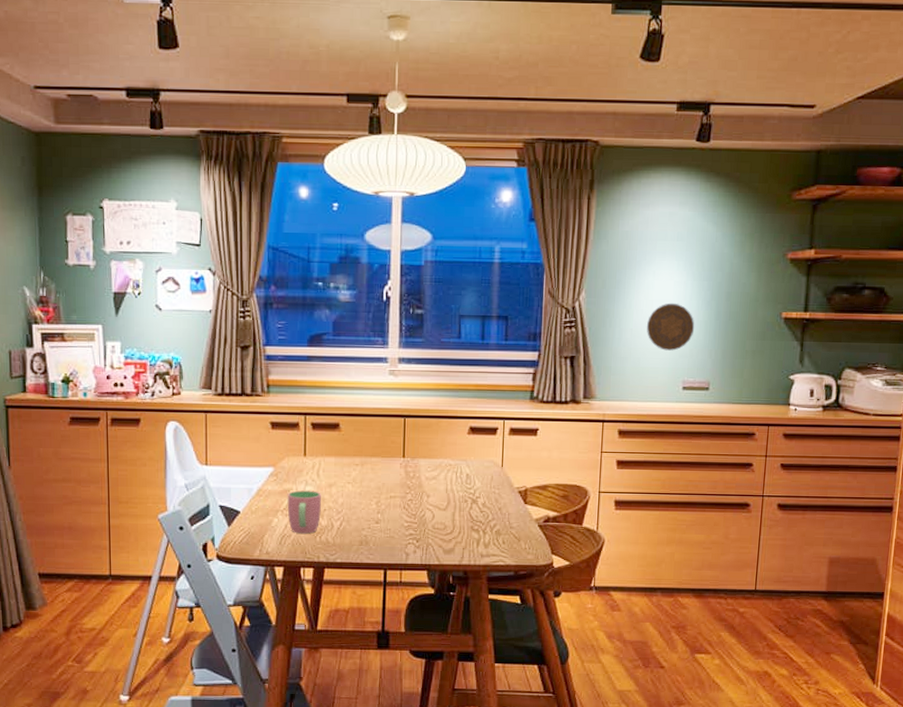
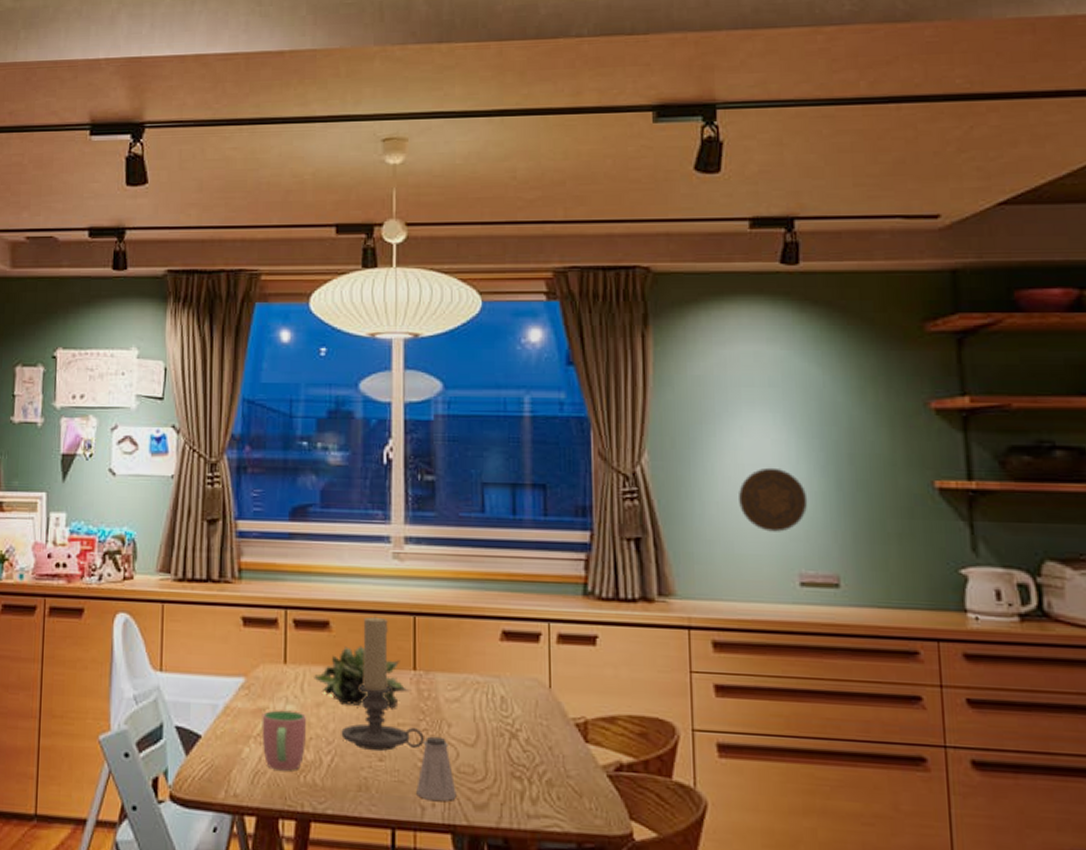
succulent plant: none [327,441,401,486] -> present [314,645,411,709]
candle holder: none [348,419,409,516] -> present [341,616,424,751]
saltshaker: none [403,504,432,548] -> present [416,736,457,801]

